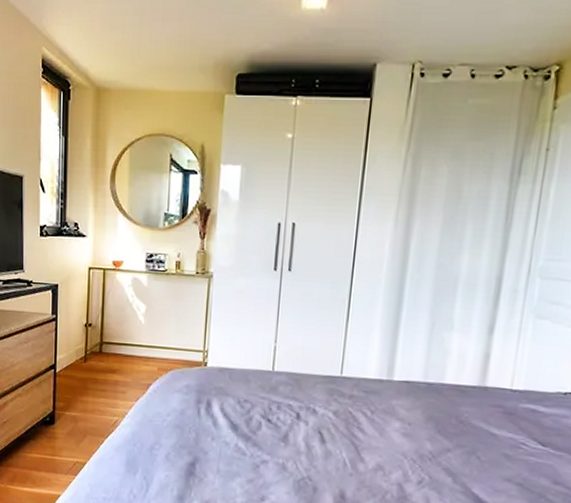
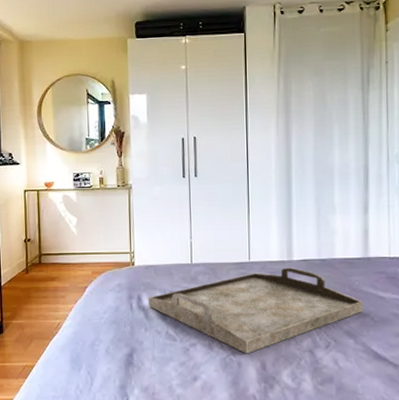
serving tray: none [219,387,471,480] -> present [149,267,364,354]

